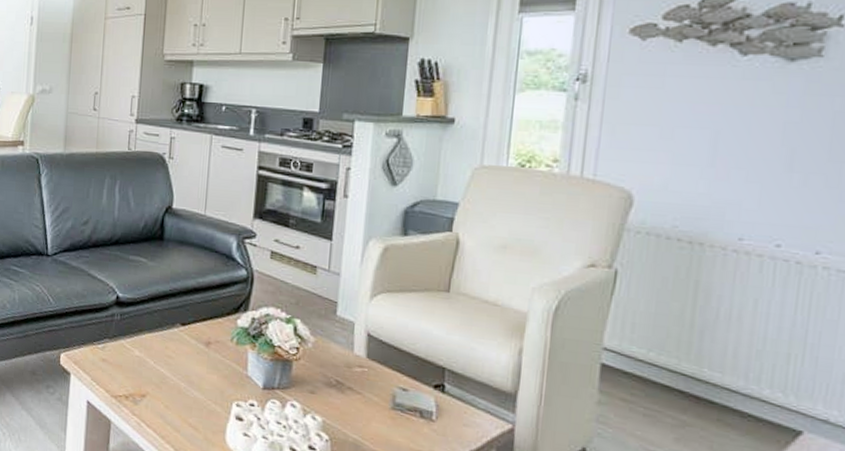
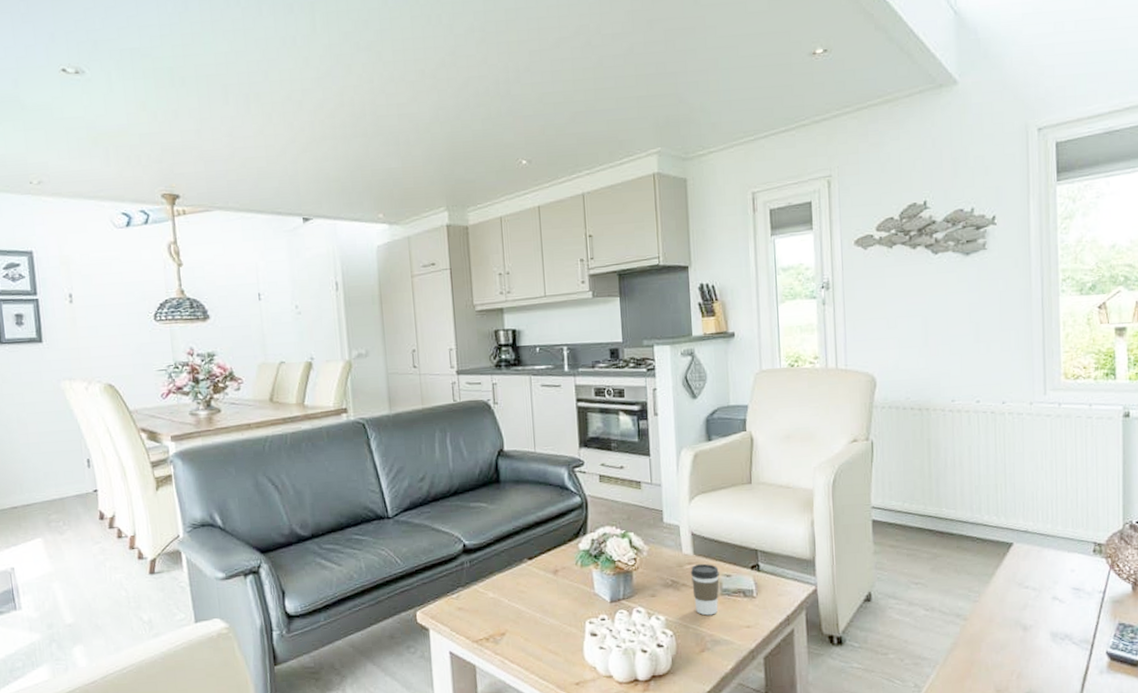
coffee cup: none [359,368,395,429] -> present [690,563,720,616]

